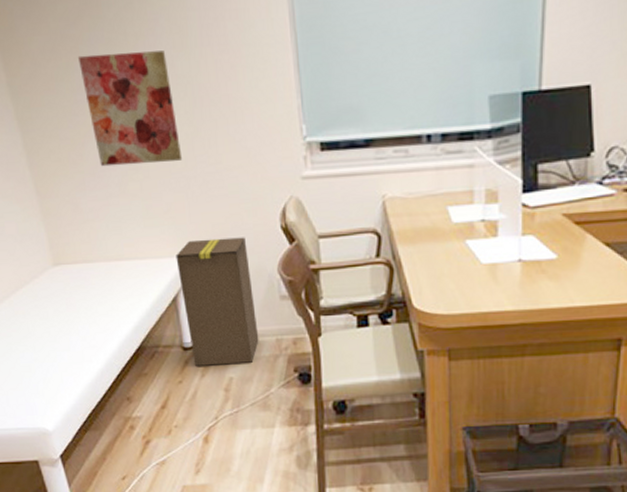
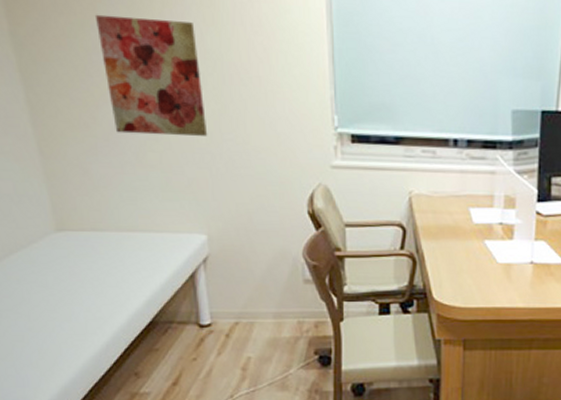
cardboard box: present [176,237,259,366] -> none [196,217,280,344]

